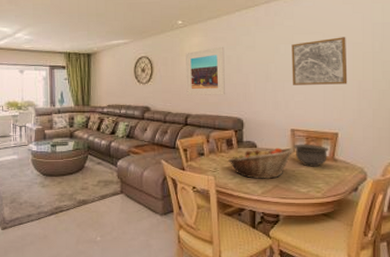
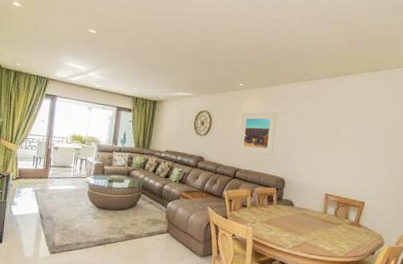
fruit basket: present [228,147,294,179] -> none [267,207,325,236]
wall art: present [291,37,348,85] -> none [332,118,383,160]
bowl: present [294,144,329,167] -> none [325,207,355,230]

